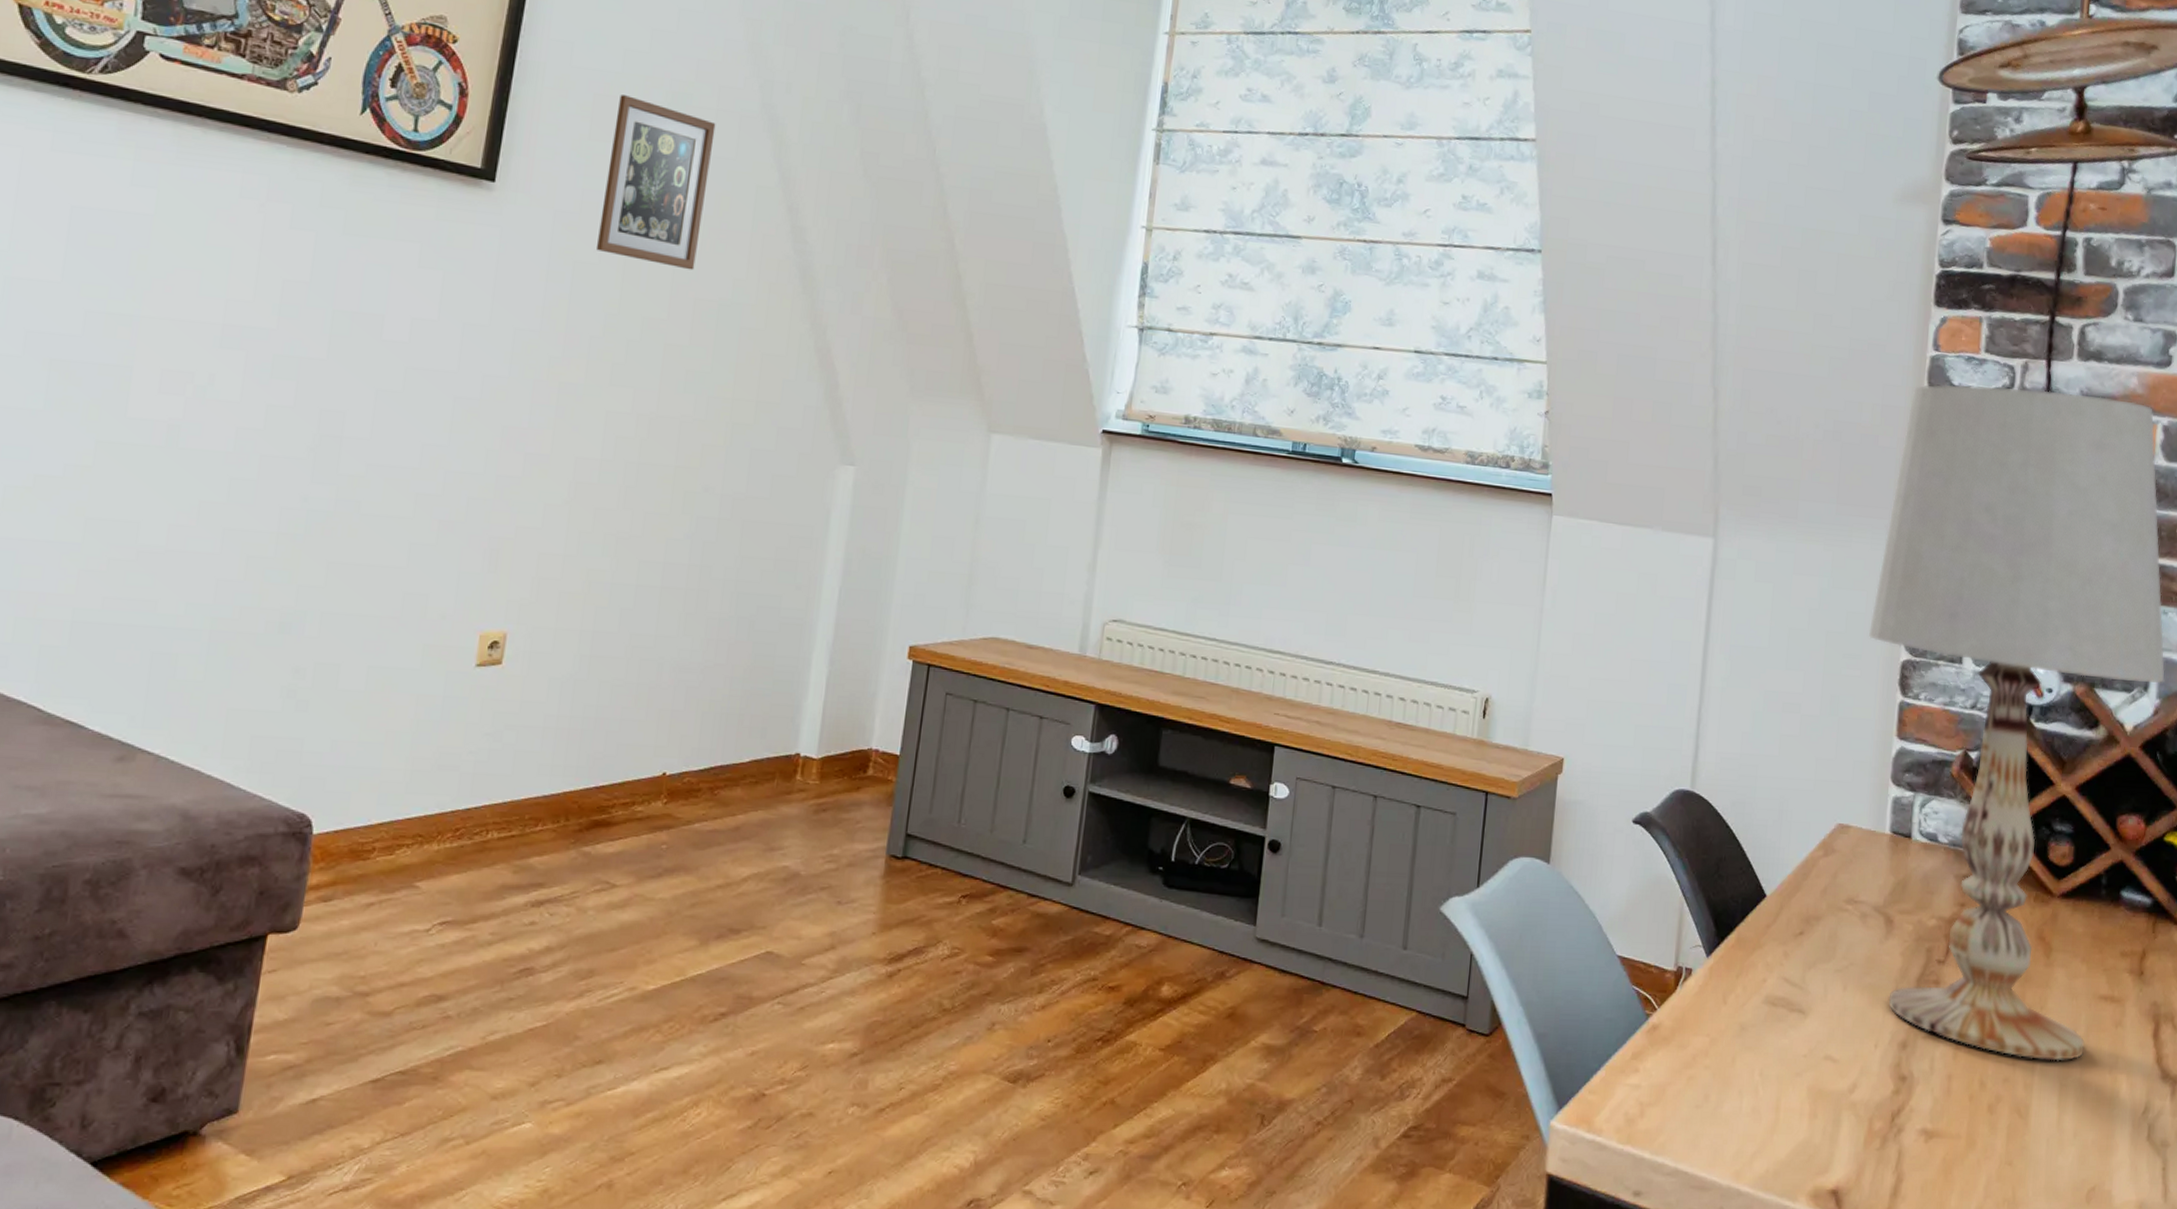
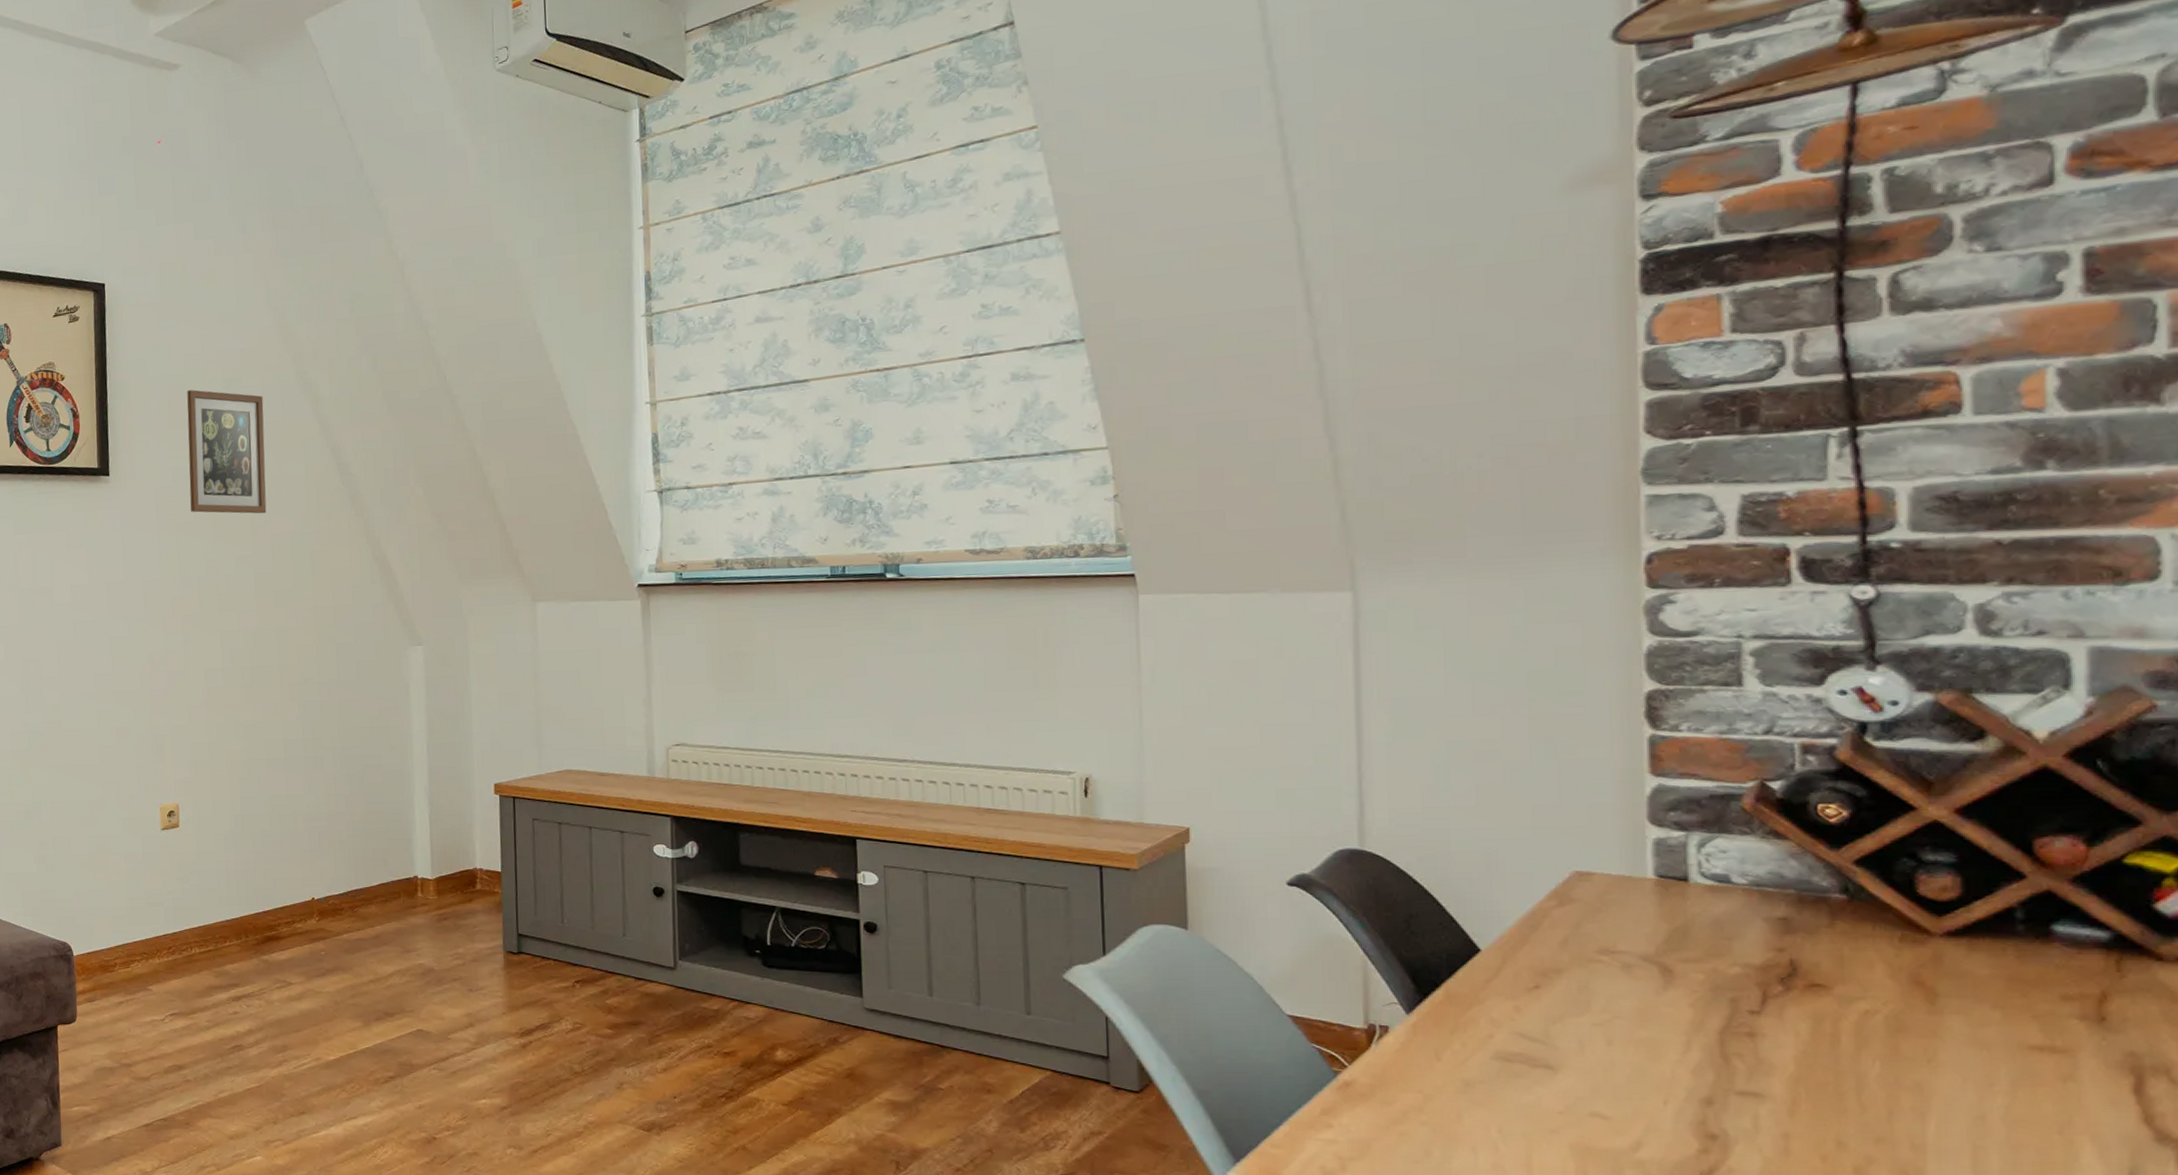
table lamp: present [1868,384,2165,1061] -> none [1590,348,2100,1120]

